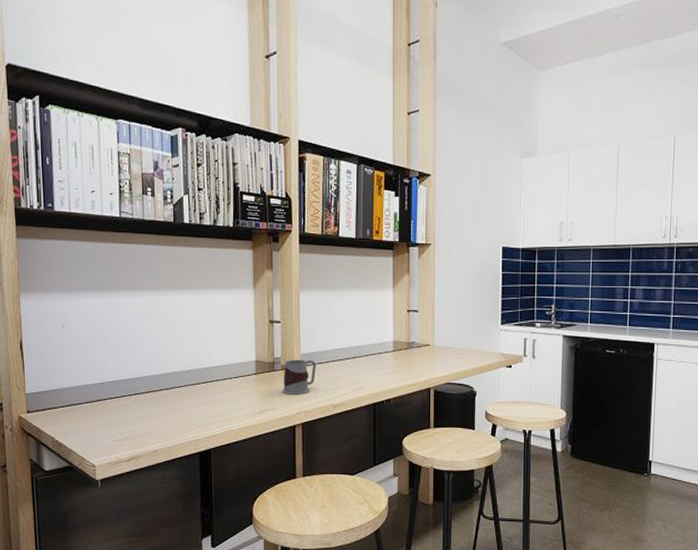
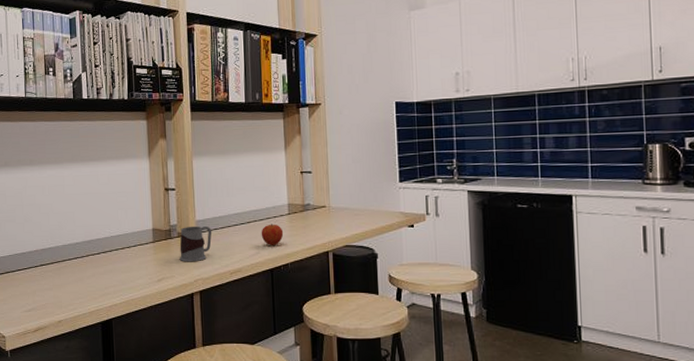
apple: none [365,360,388,381] -> present [261,224,284,245]

